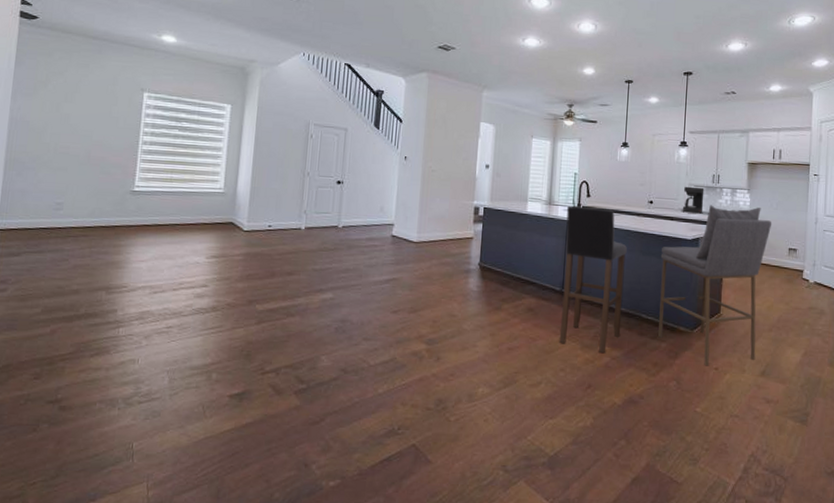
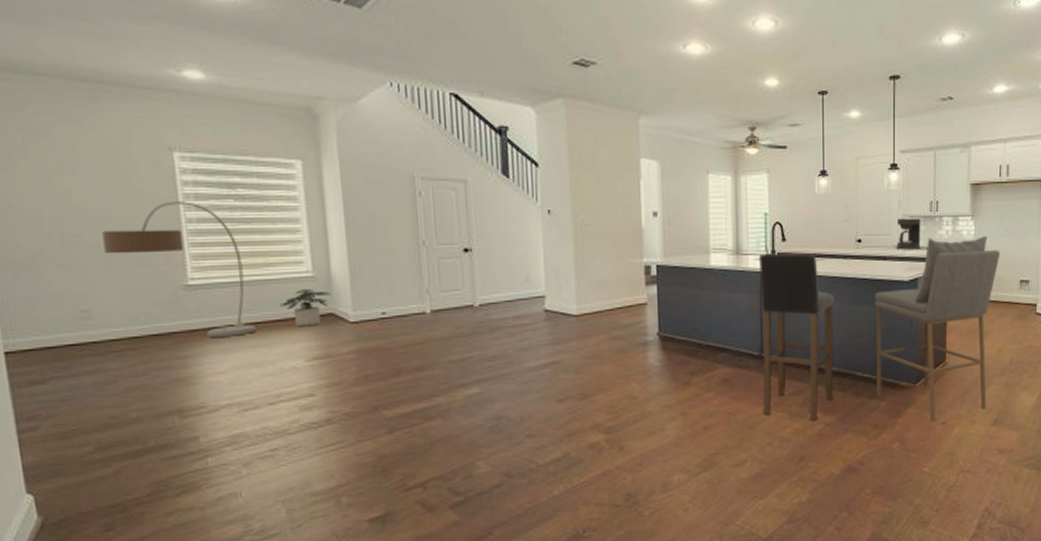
floor lamp: none [82,128,175,233] -> present [102,201,256,337]
potted plant: none [195,202,234,231] -> present [279,289,331,327]

